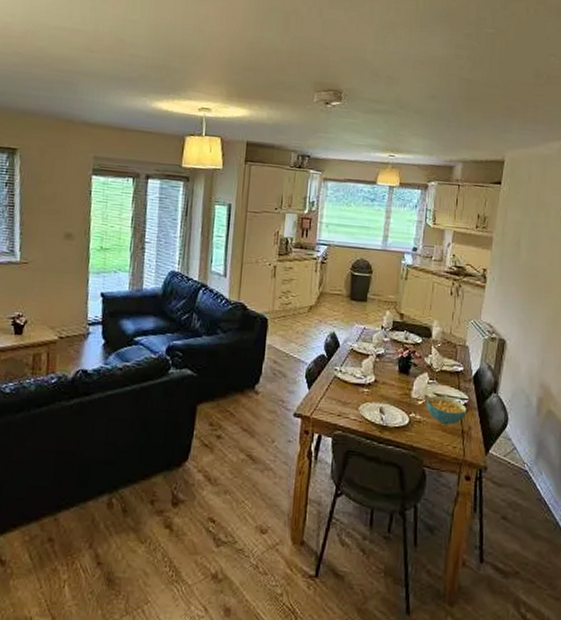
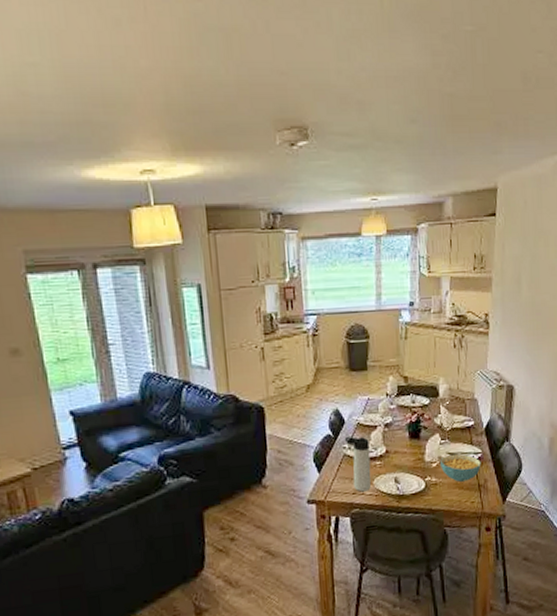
thermos bottle: none [337,360,360,416] -> present [344,437,372,492]

